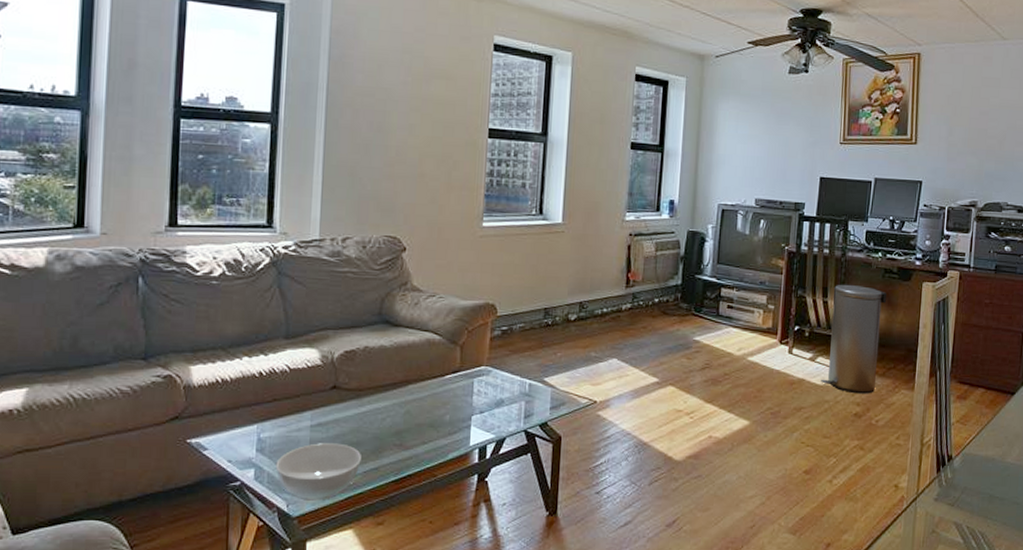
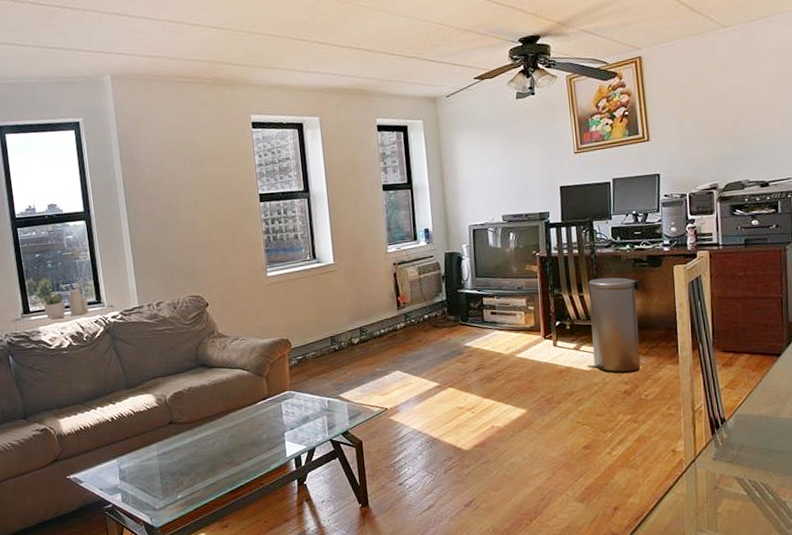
succulent plant: none [197,207,226,240] -> present [43,293,66,320]
candle: none [230,204,256,239] -> present [67,288,89,316]
bowl: present [275,443,361,501] -> none [136,466,202,514]

